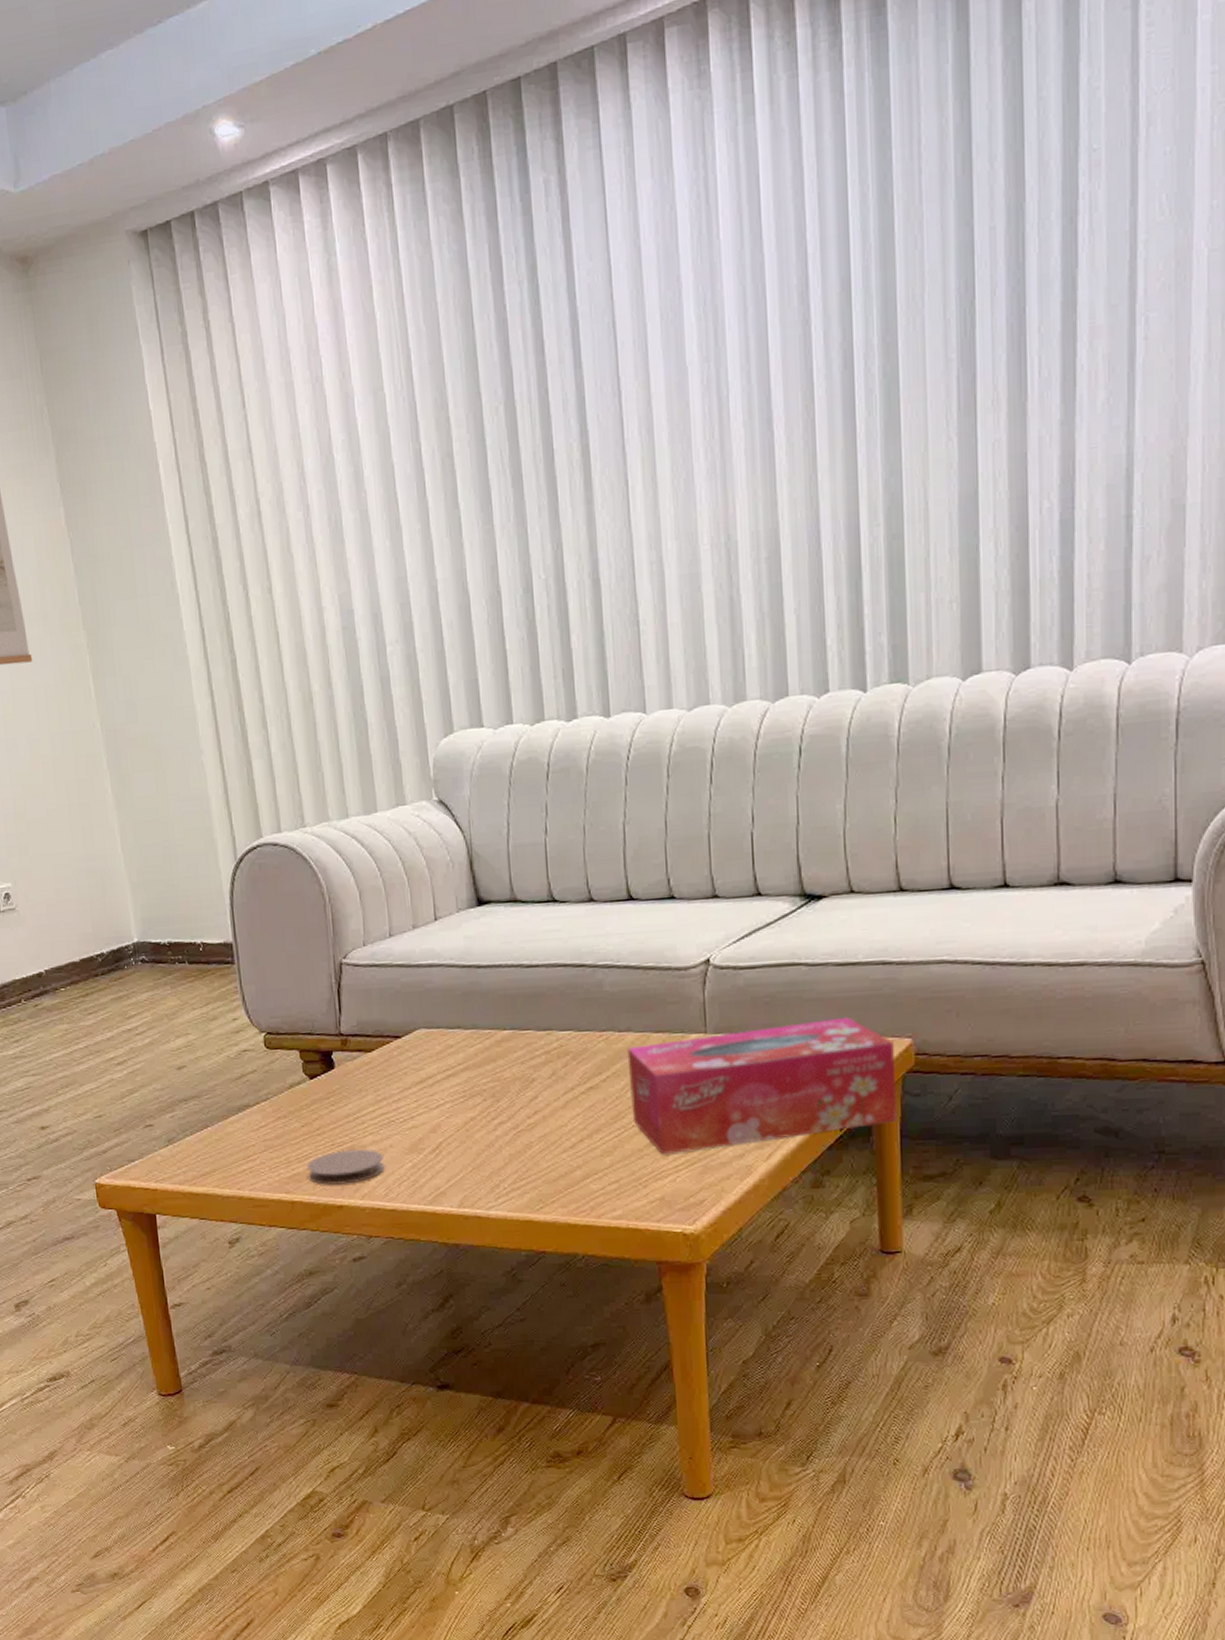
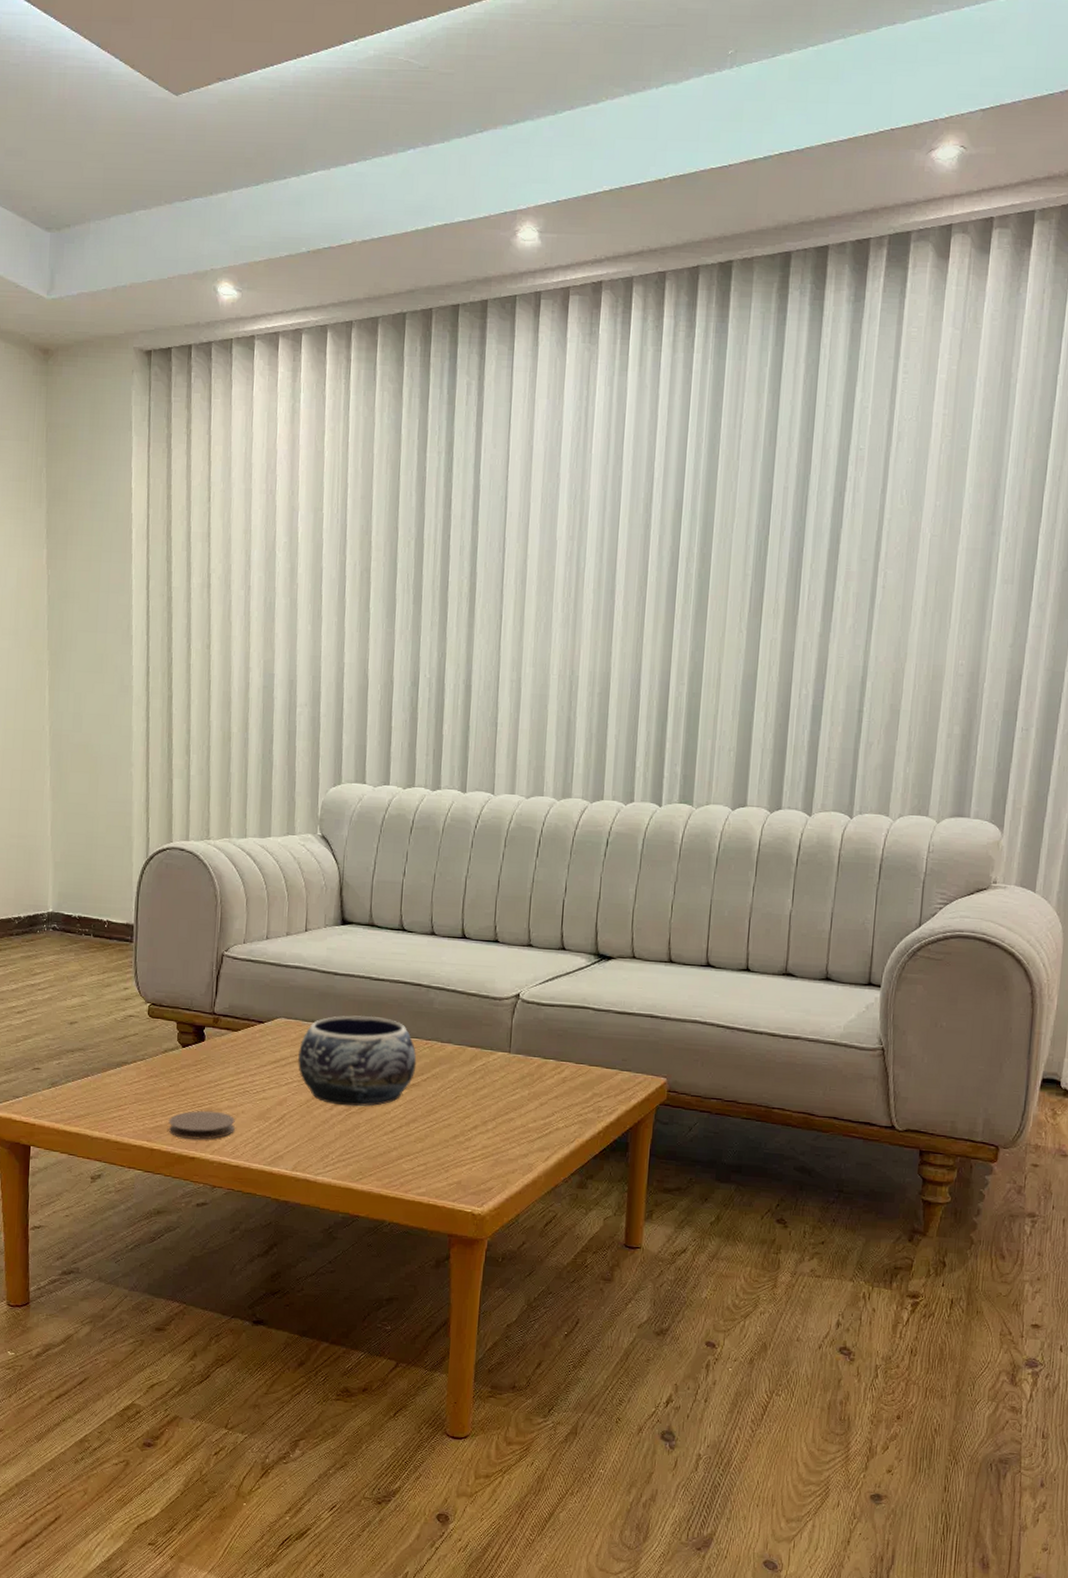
decorative bowl: none [447,1011,592,1124] -> present [298,1015,417,1107]
tissue box: present [627,1017,898,1154] -> none [443,1054,652,1147]

